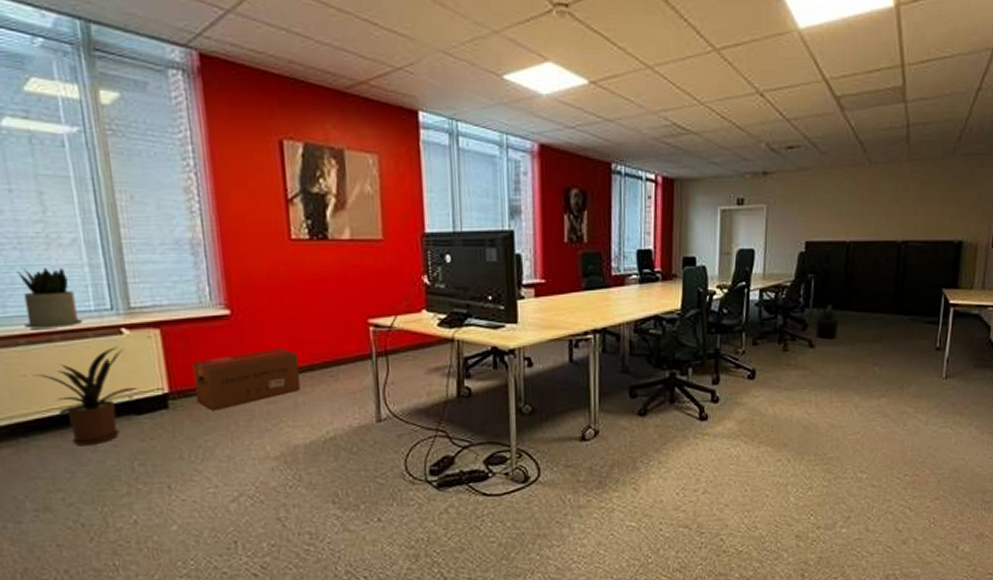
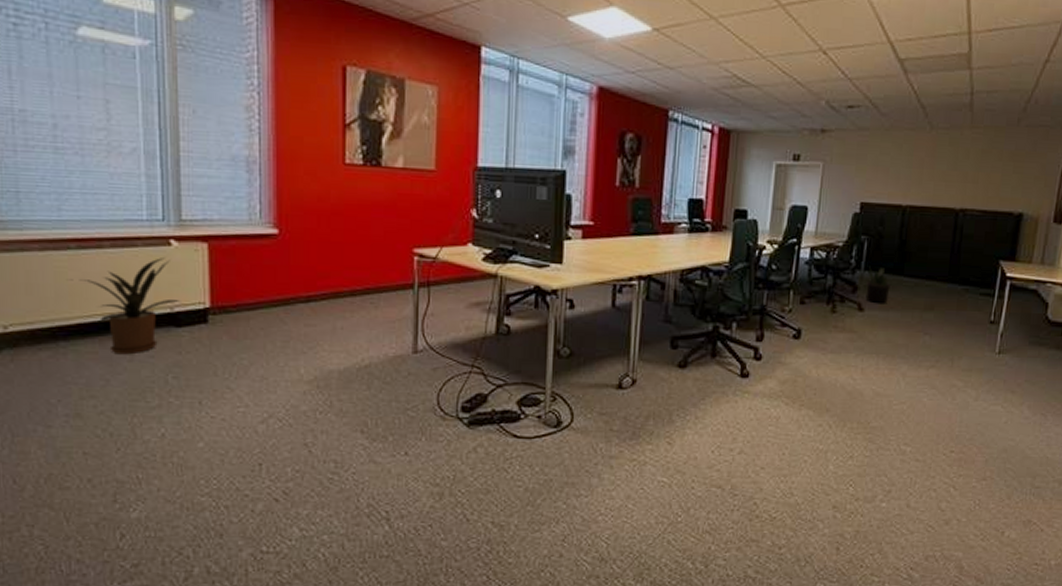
planter: present [16,267,83,329] -> none [75,173,134,235]
box: present [192,348,301,411] -> none [236,271,340,329]

